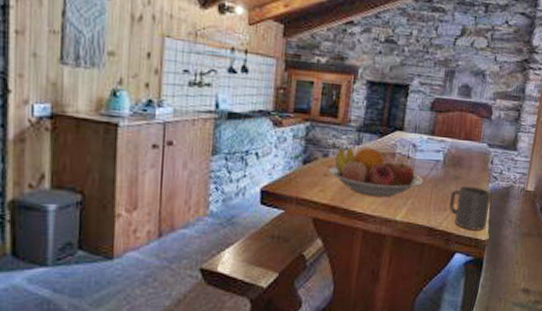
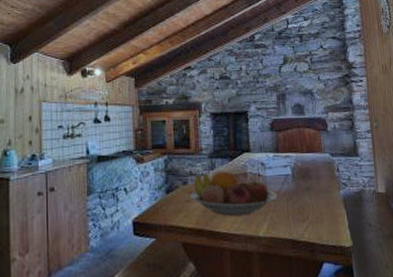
mug: present [449,185,491,231] -> none [306,194,347,238]

